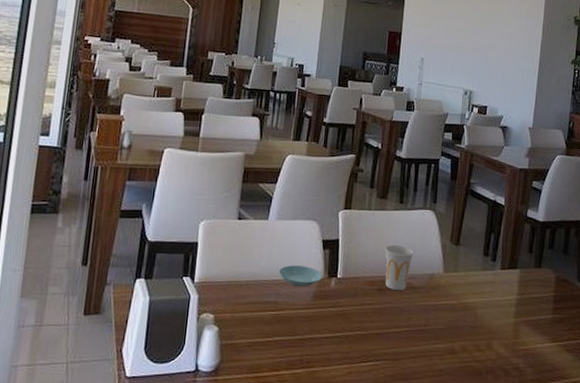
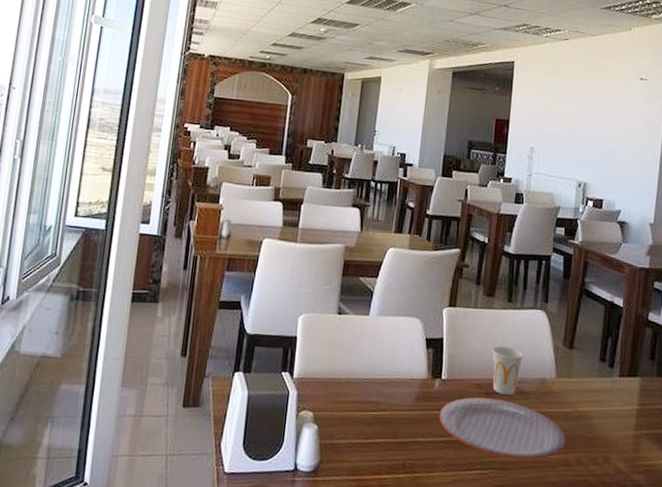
saucer: present [279,265,322,287] -> none [380,364,426,388]
plate: none [334,293,452,350] -> present [439,397,566,460]

